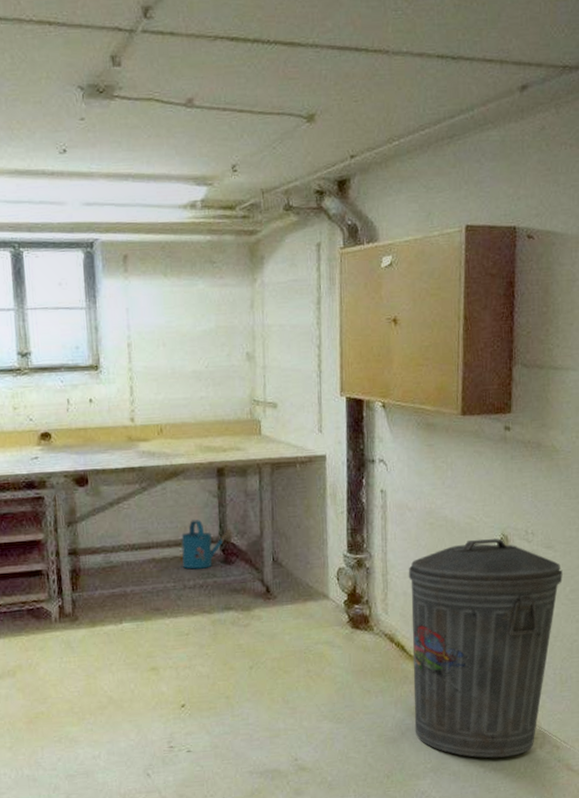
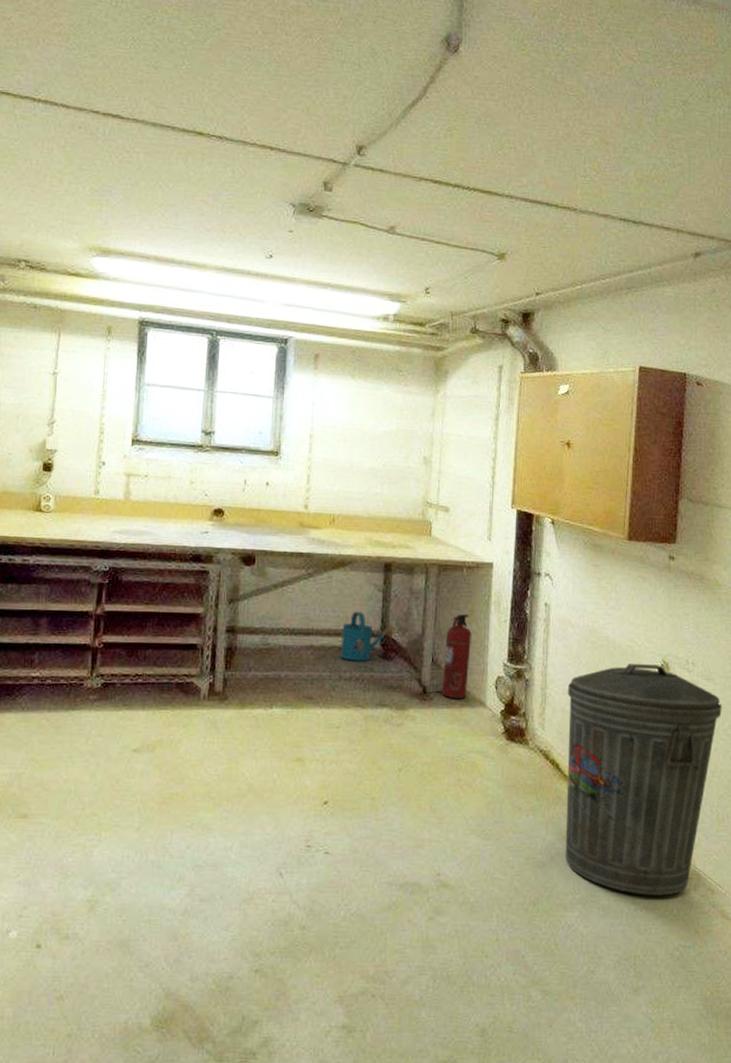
fire extinguisher: none [284,510,310,594] -> present [442,614,472,698]

